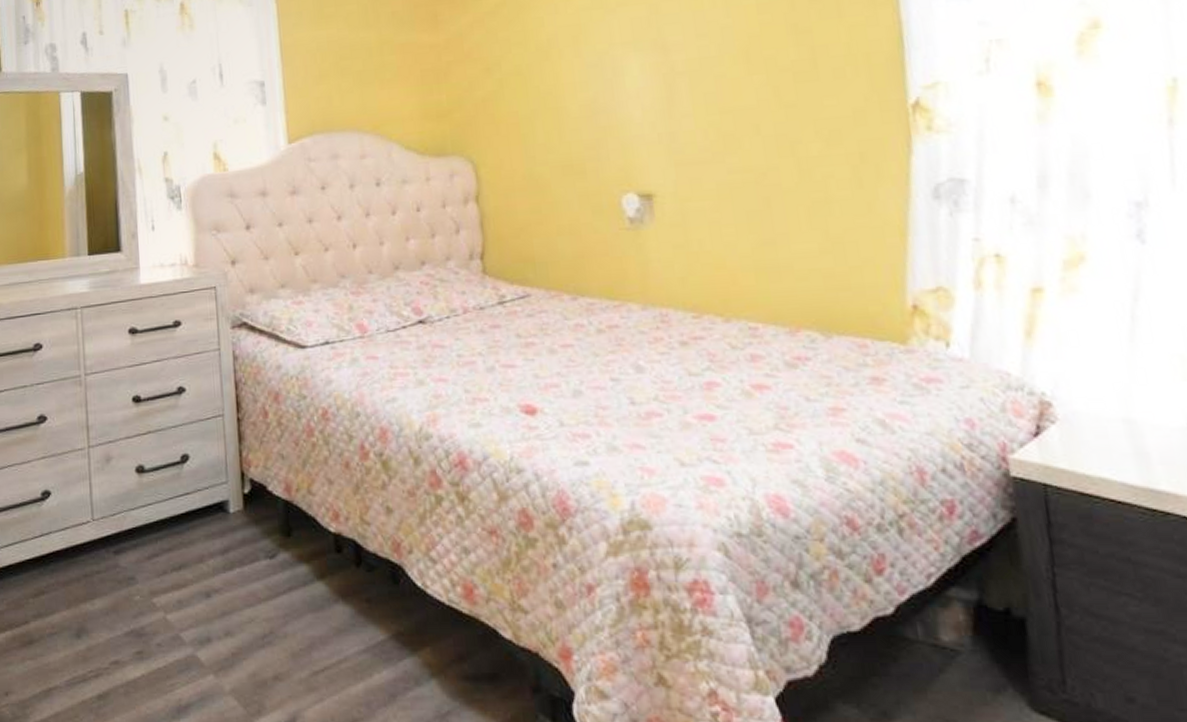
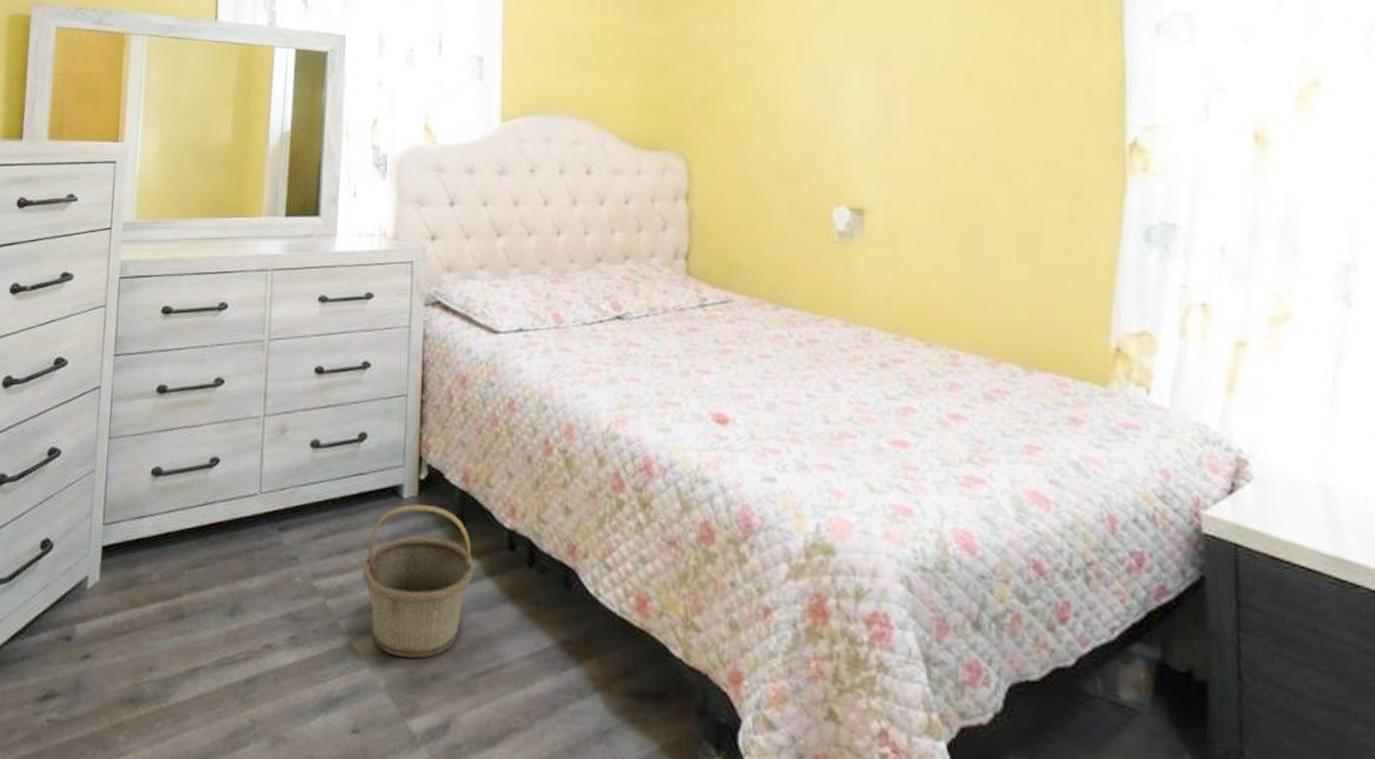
basket: none [197,518,305,663] -> present [362,504,474,659]

